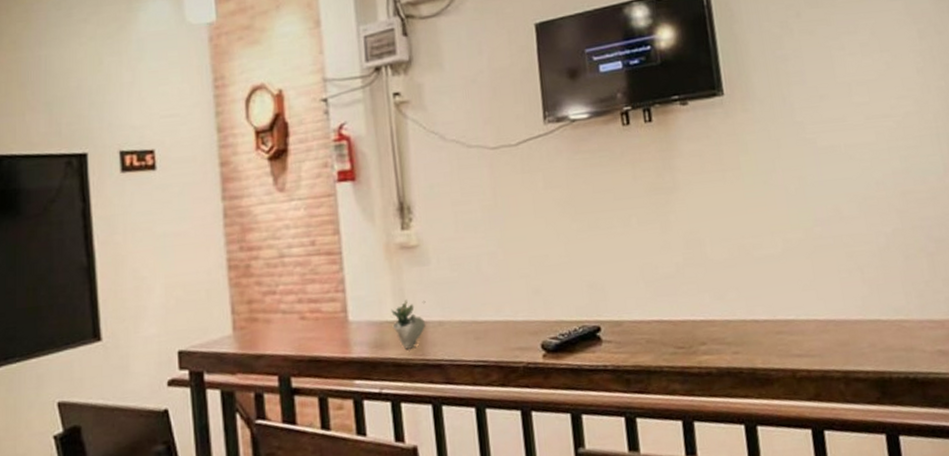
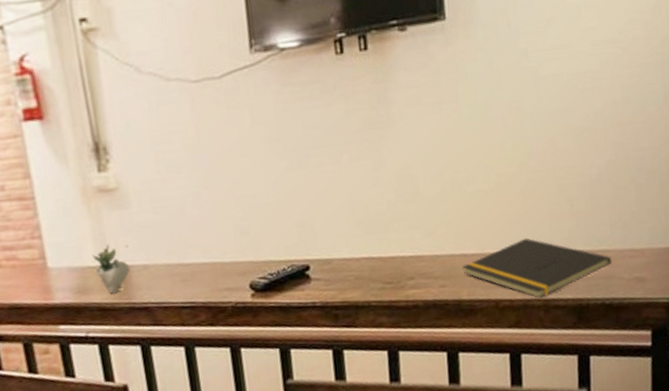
notepad: none [755,305,912,369] -> present [462,237,612,298]

